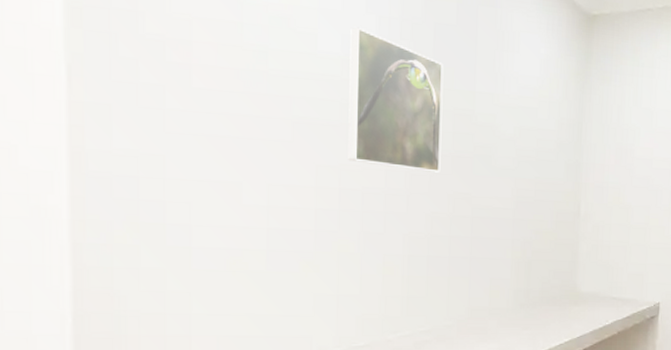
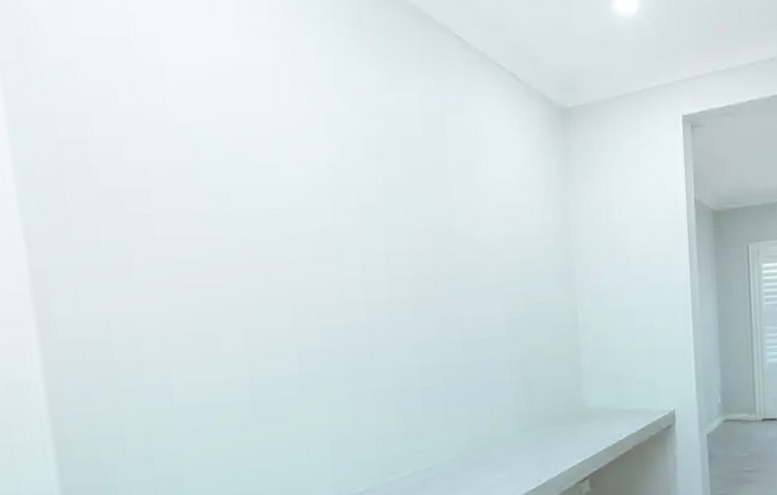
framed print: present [348,26,444,173] -> none [312,153,424,299]

